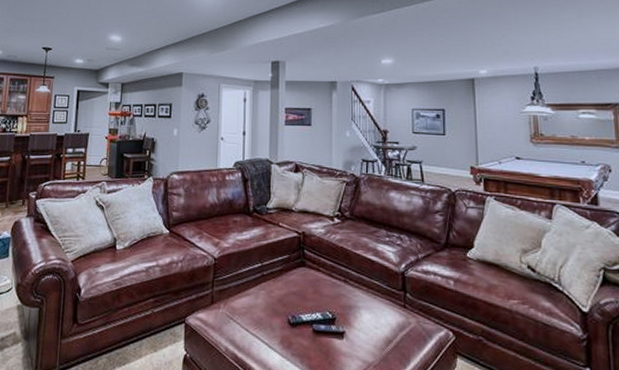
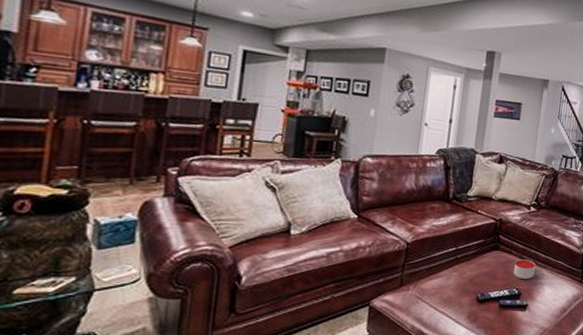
candle: none [325,278,348,301] -> present [514,259,535,279]

